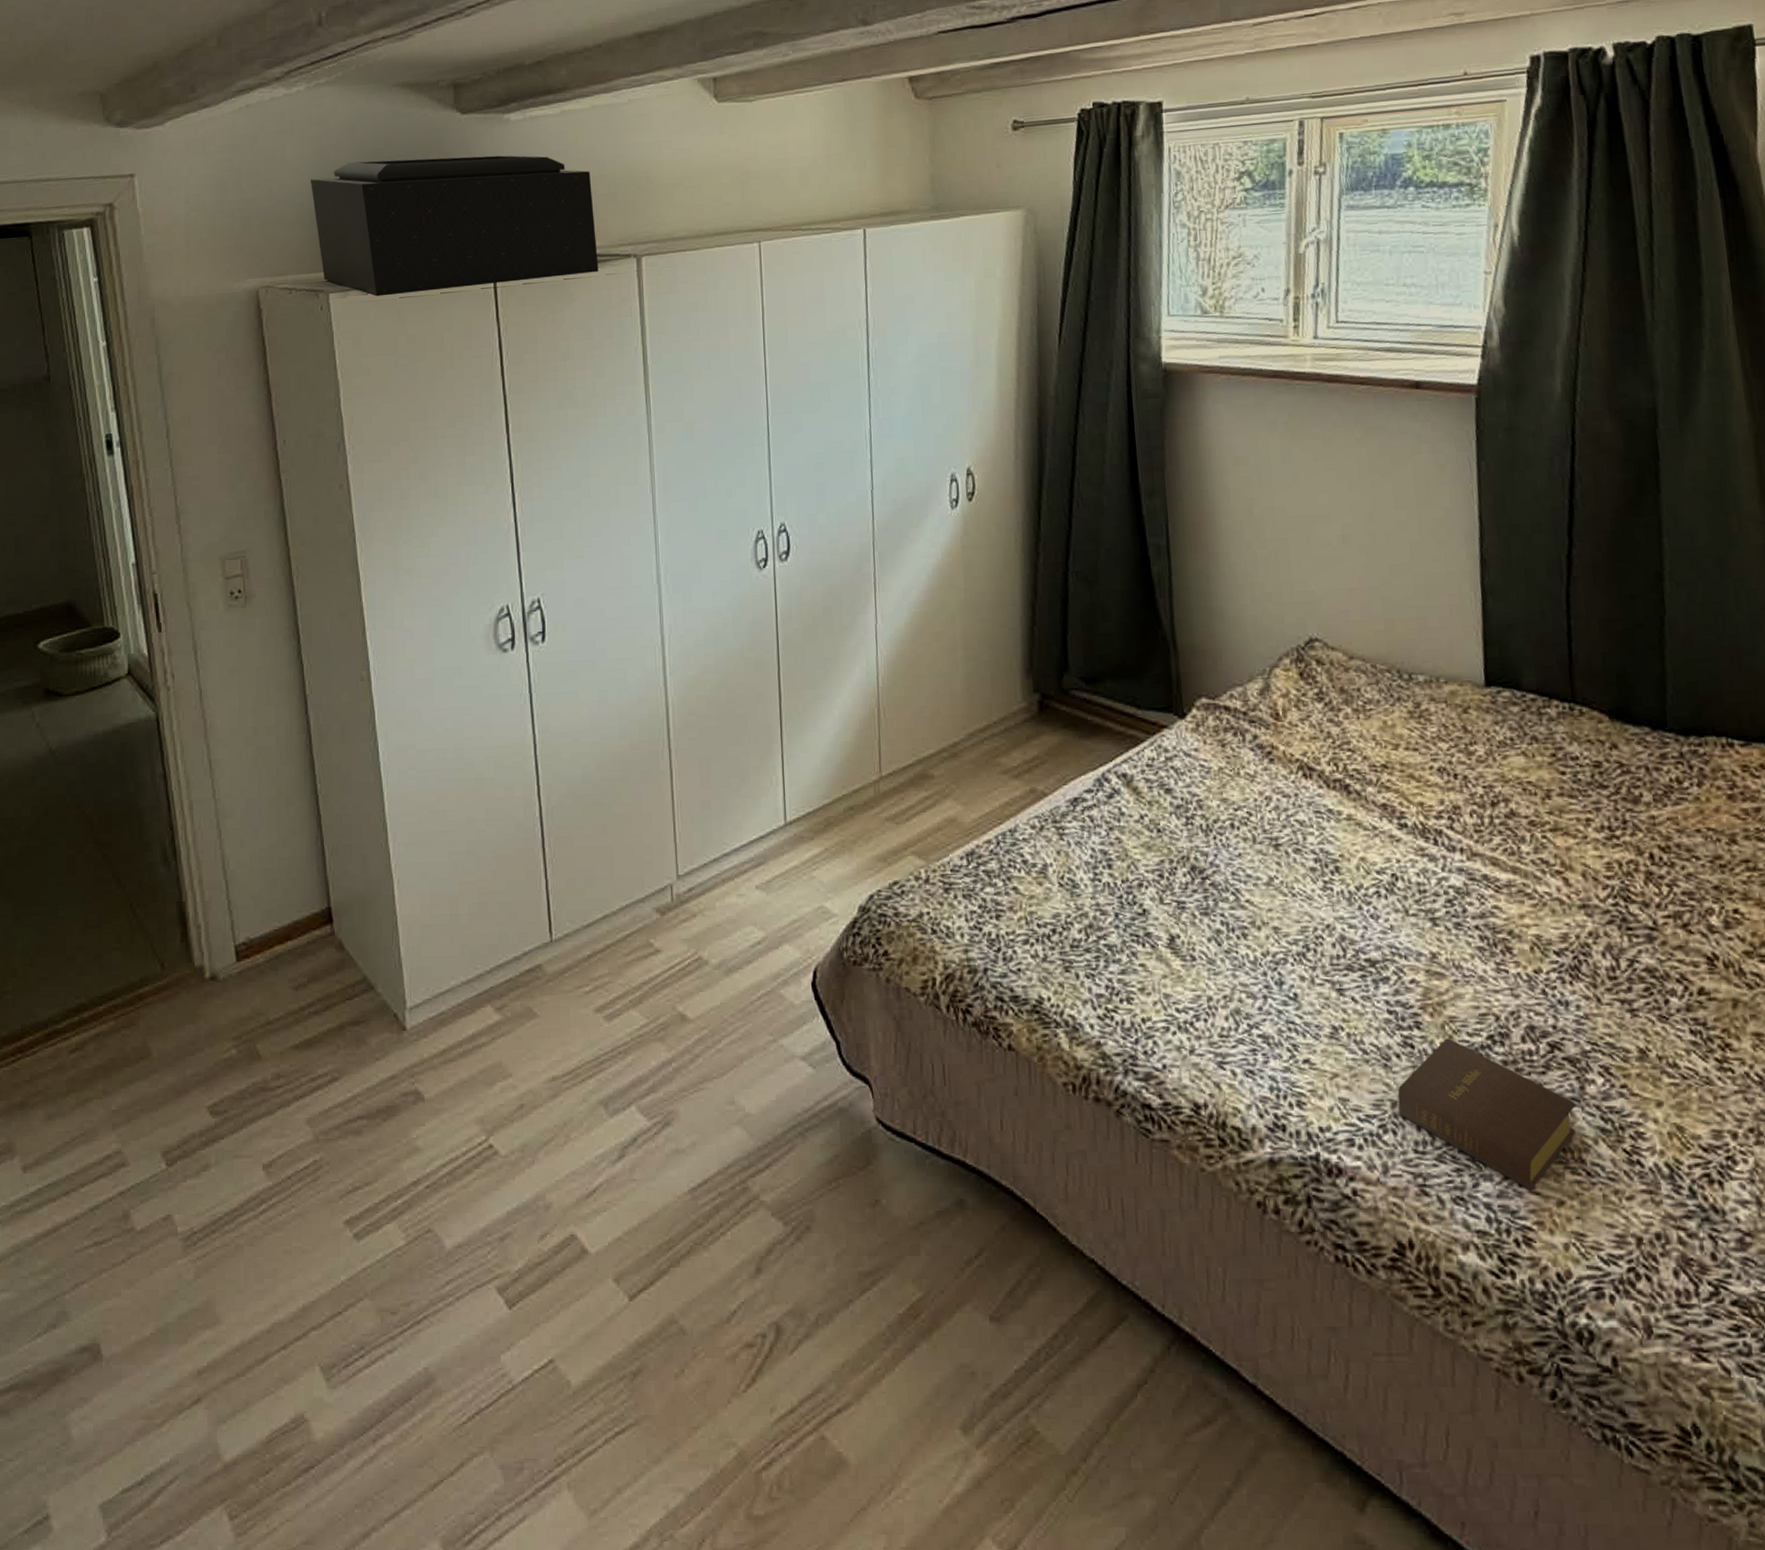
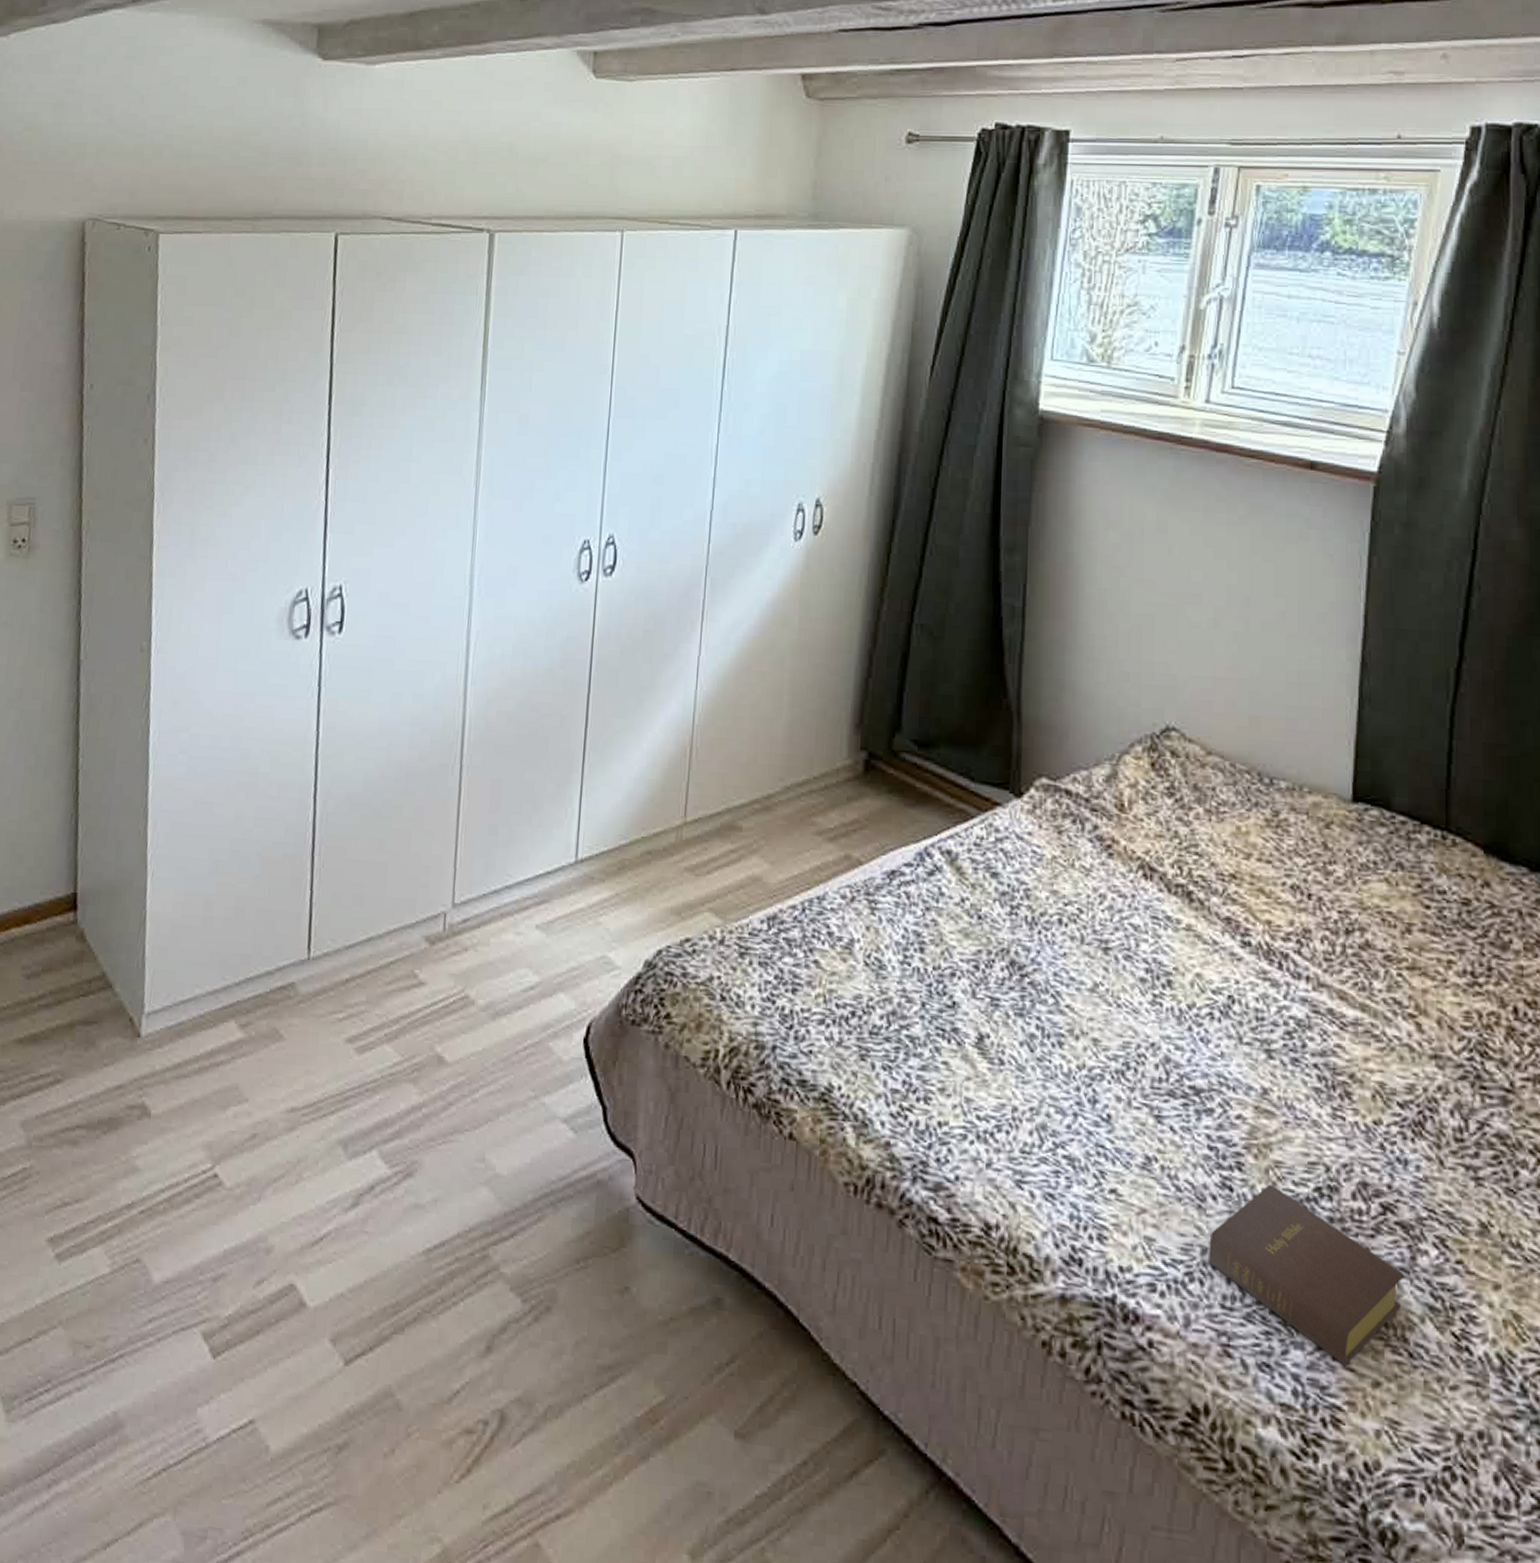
storage box: present [311,155,599,297] -> none [154,98,452,244]

